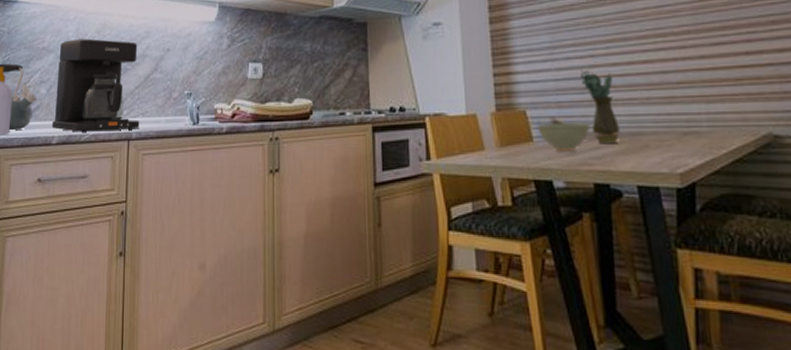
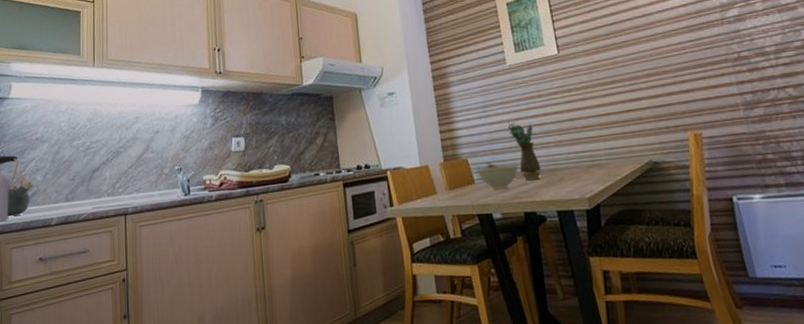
coffee maker: present [51,38,140,132] -> none [49,127,135,212]

